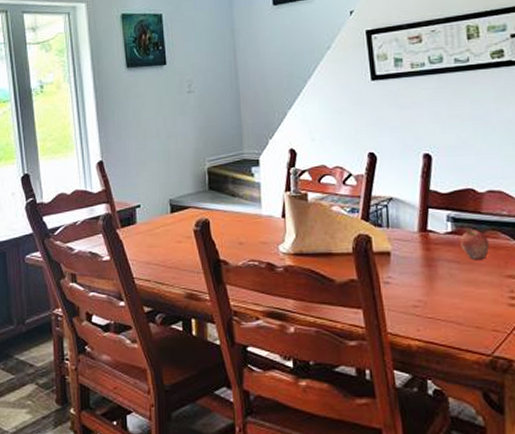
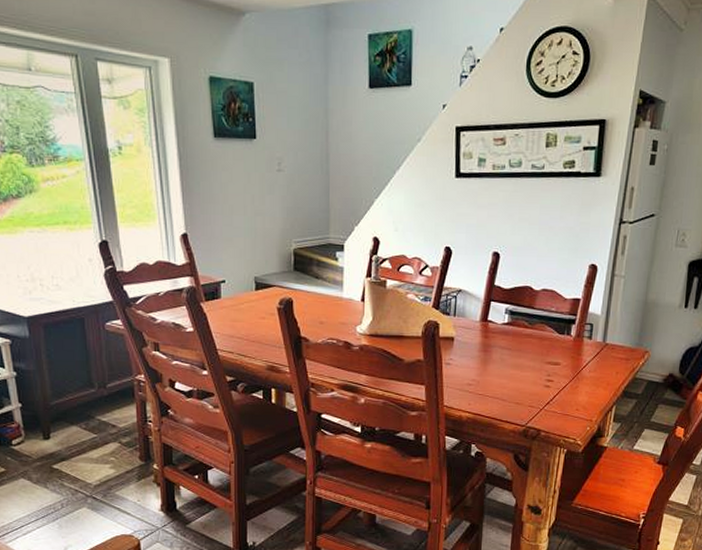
fruit: present [460,228,490,259] -> none [513,320,537,347]

